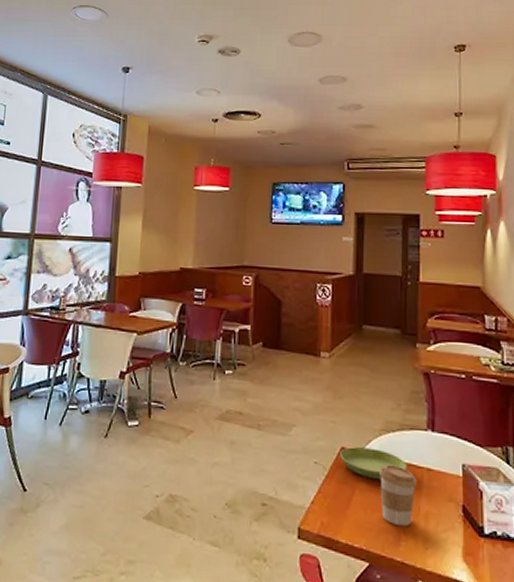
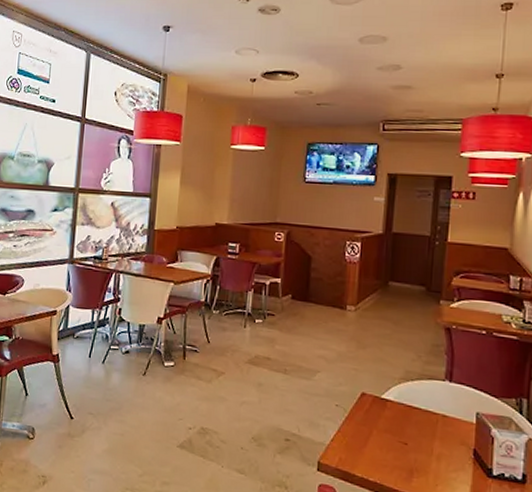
saucer: present [340,447,407,480] -> none [360,392,423,423]
coffee cup: present [380,464,417,527] -> none [396,409,432,466]

